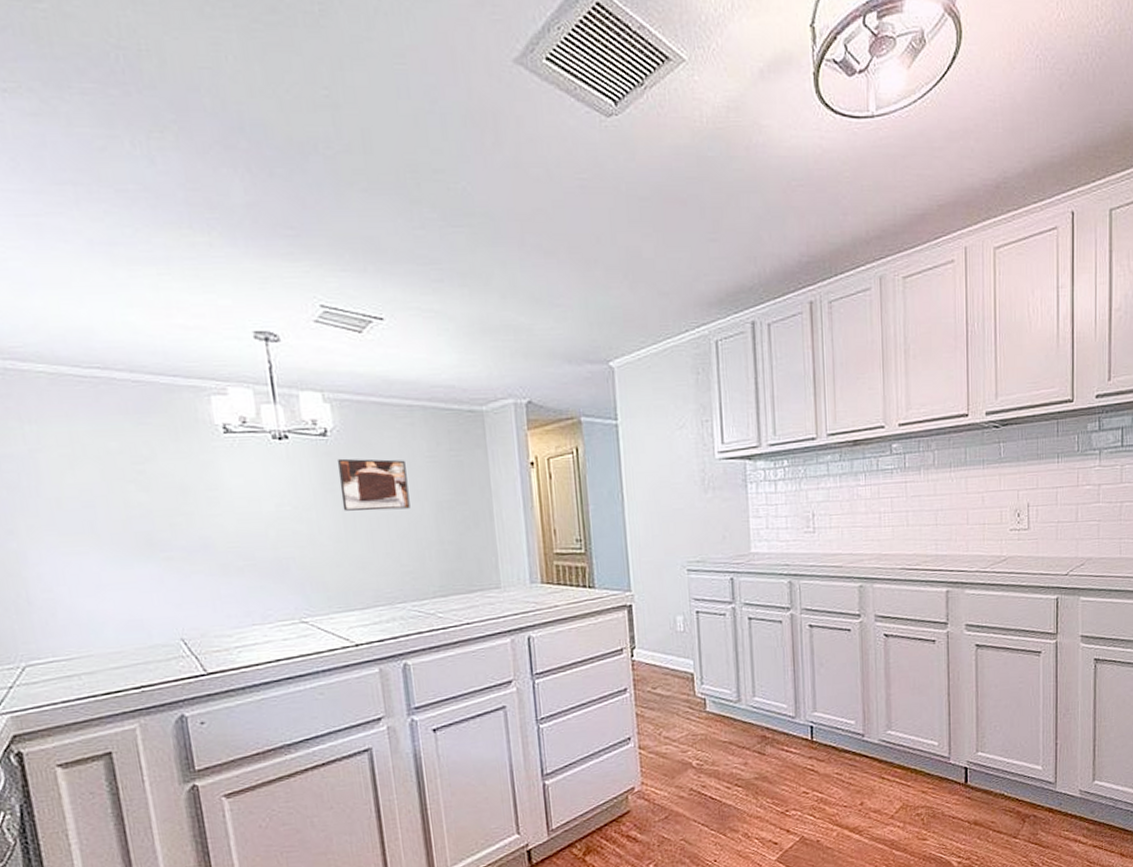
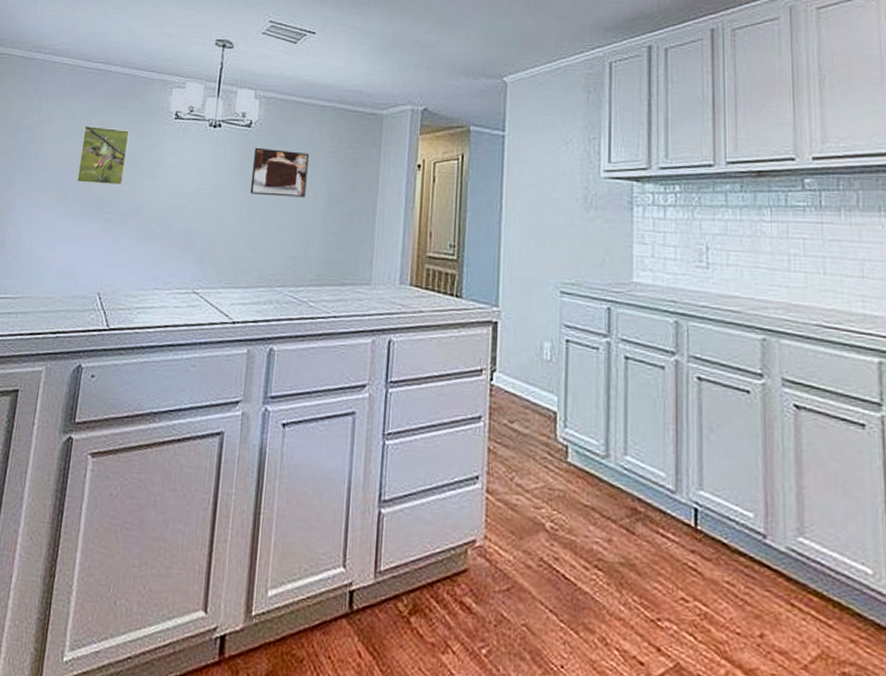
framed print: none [98,449,176,520] -> present [76,125,130,186]

